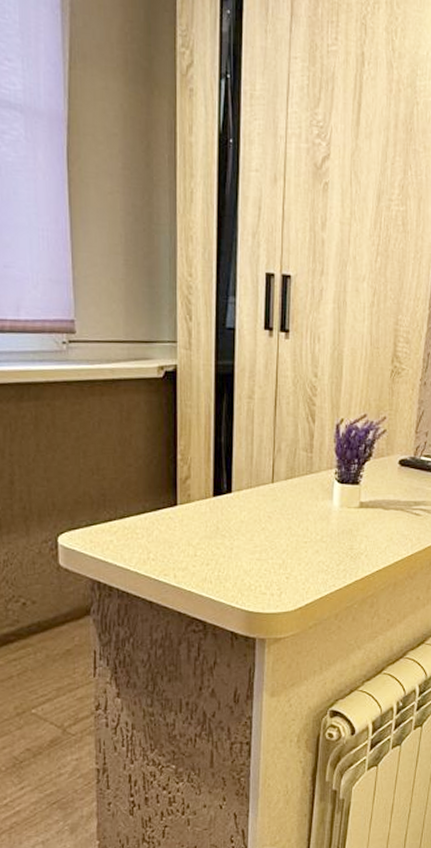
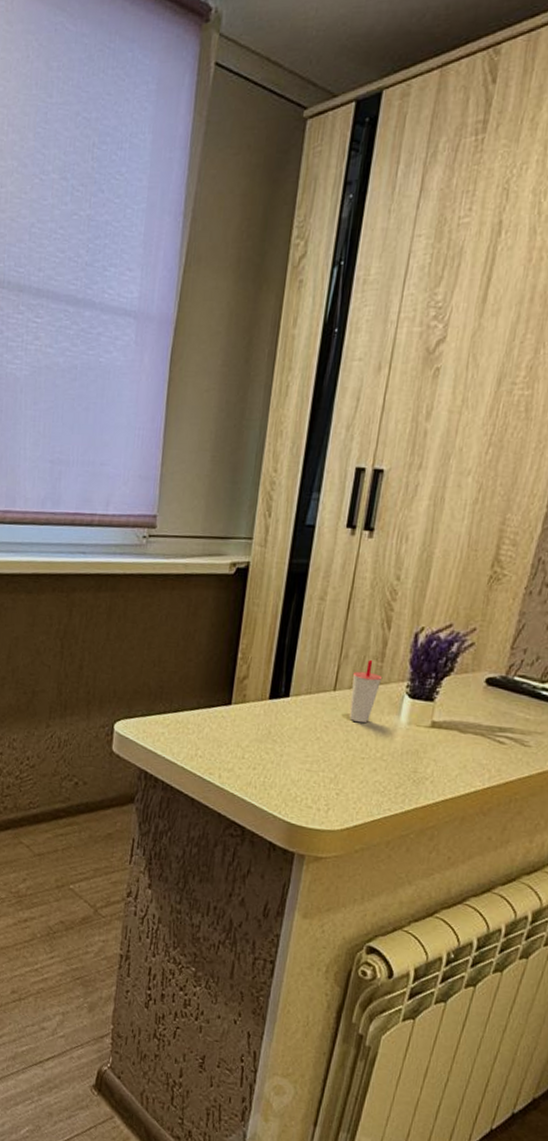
cup: none [287,451,314,510] -> present [349,659,383,723]

